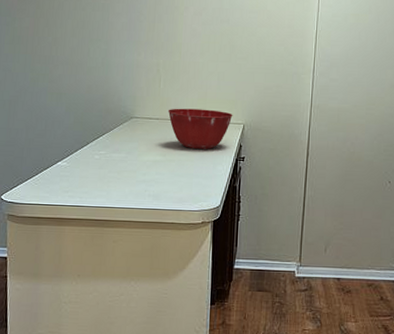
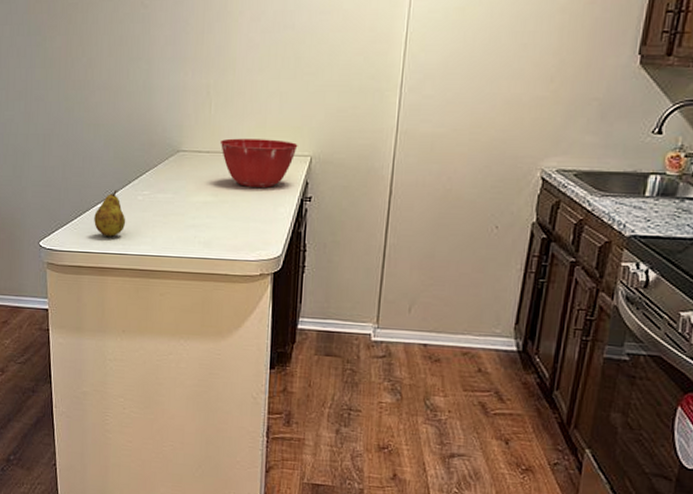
fruit: none [54,149,84,191] -> present [94,189,126,237]

